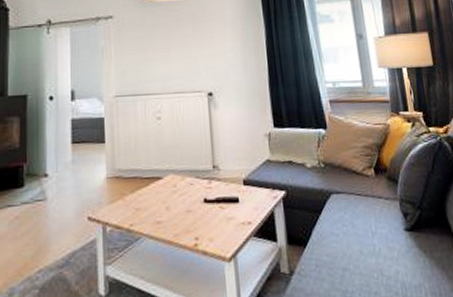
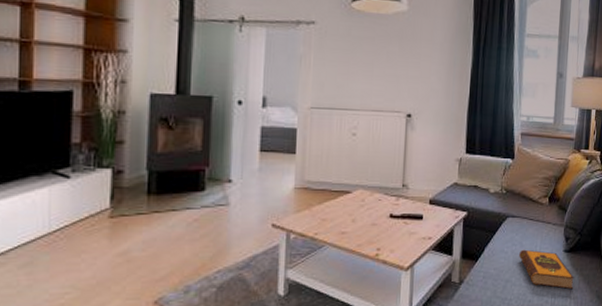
hardback book: none [352,230,426,277] -> present [519,249,574,290]

